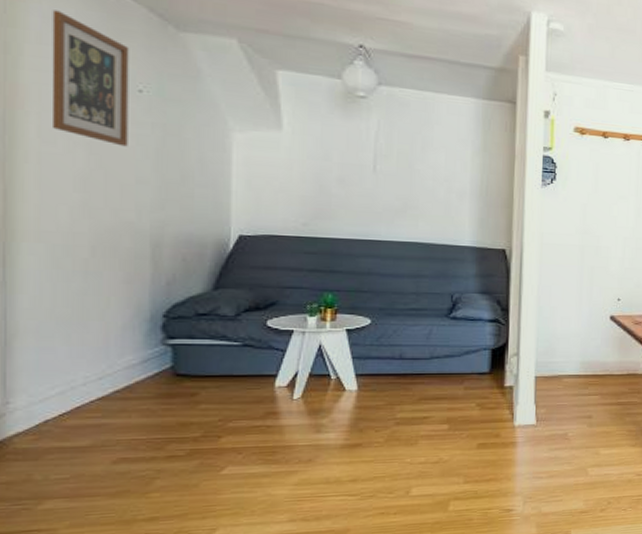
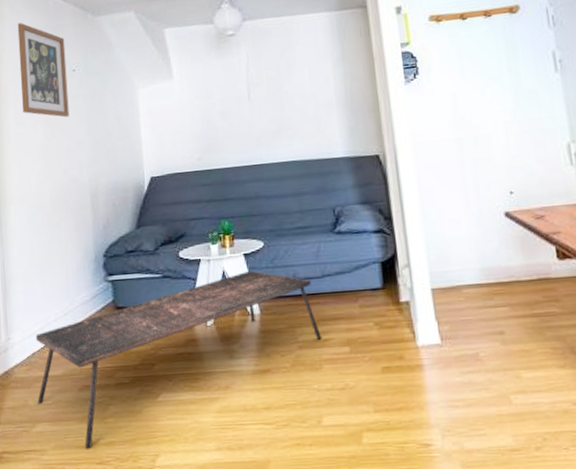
coffee table: none [48,347,422,526] -> present [35,271,322,449]

